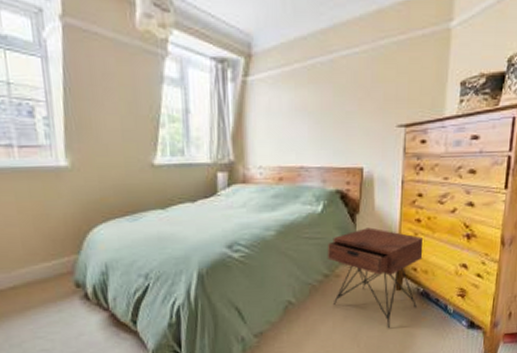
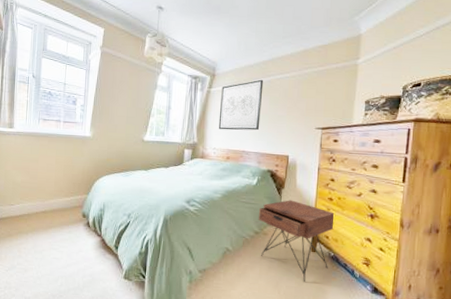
wall art: none [262,58,323,139] -> present [218,79,264,131]

